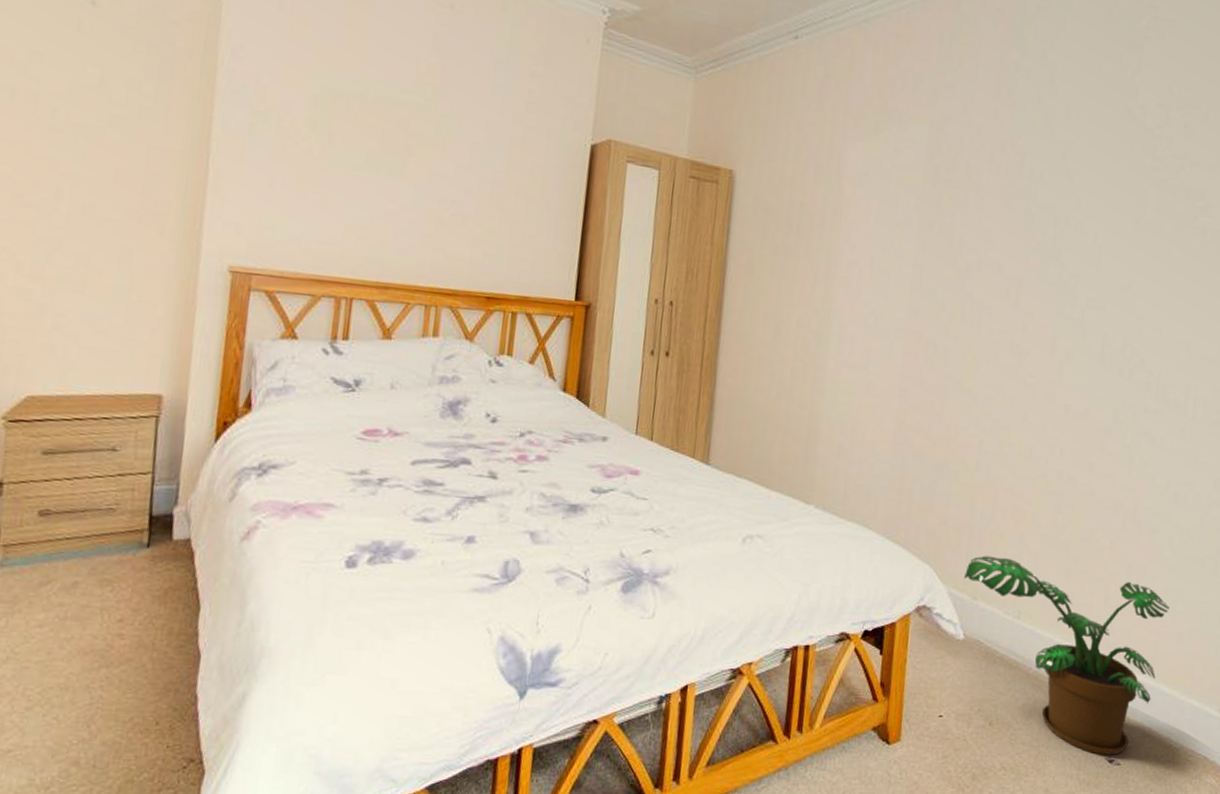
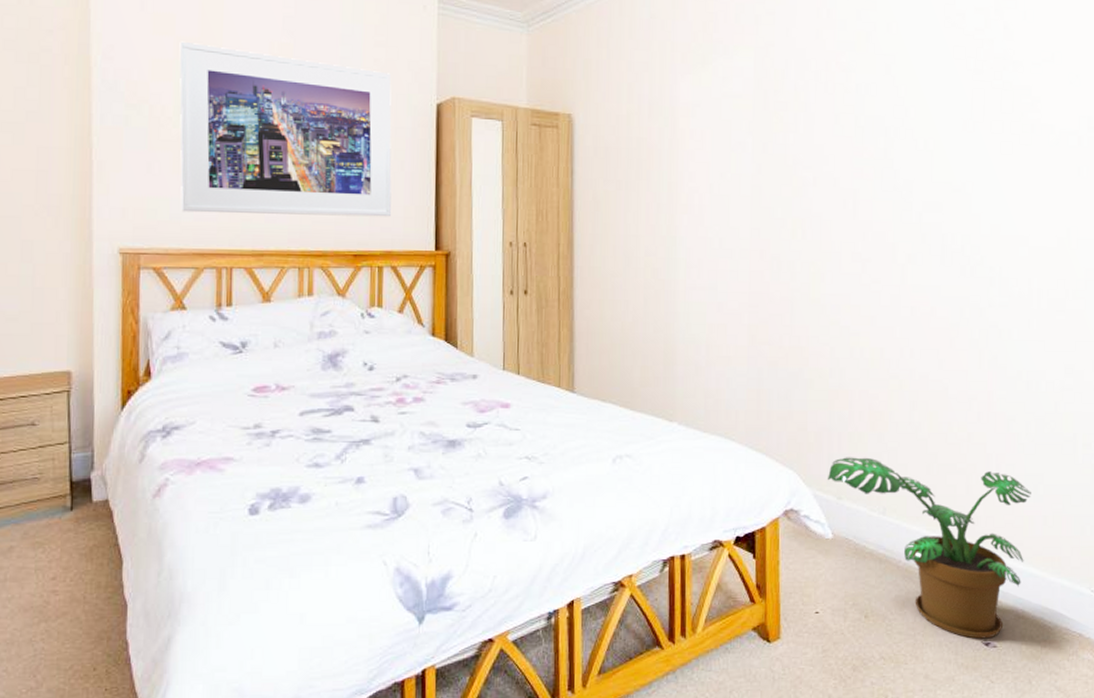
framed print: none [302,48,545,261] -> present [179,41,392,217]

